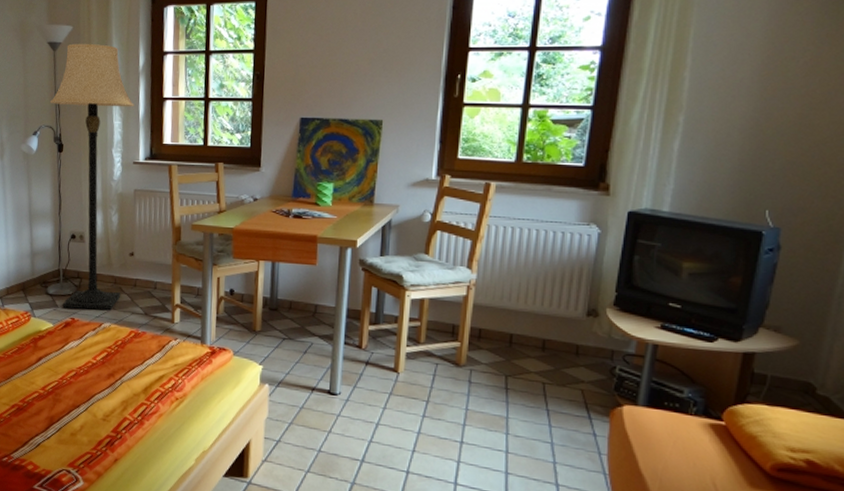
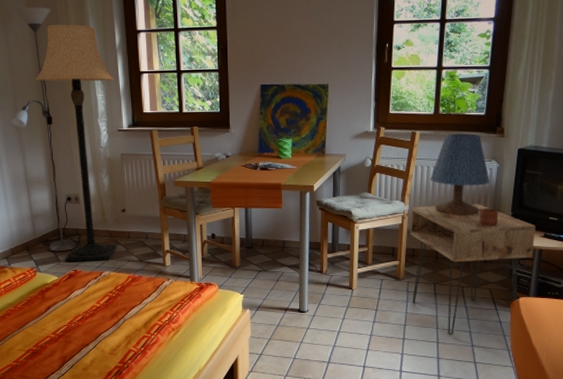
nightstand: none [475,275,649,446] -> present [409,204,536,336]
table lamp: none [507,188,588,293] -> present [430,134,490,216]
mug: none [569,284,598,309] -> present [478,208,498,226]

